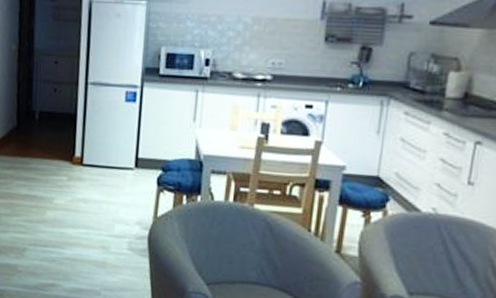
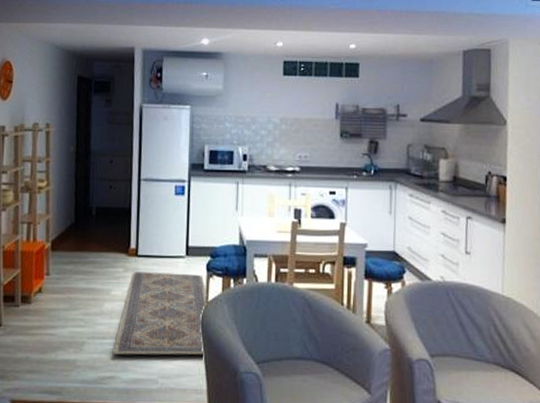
rug: none [54,181,157,271] -> present [112,271,208,355]

